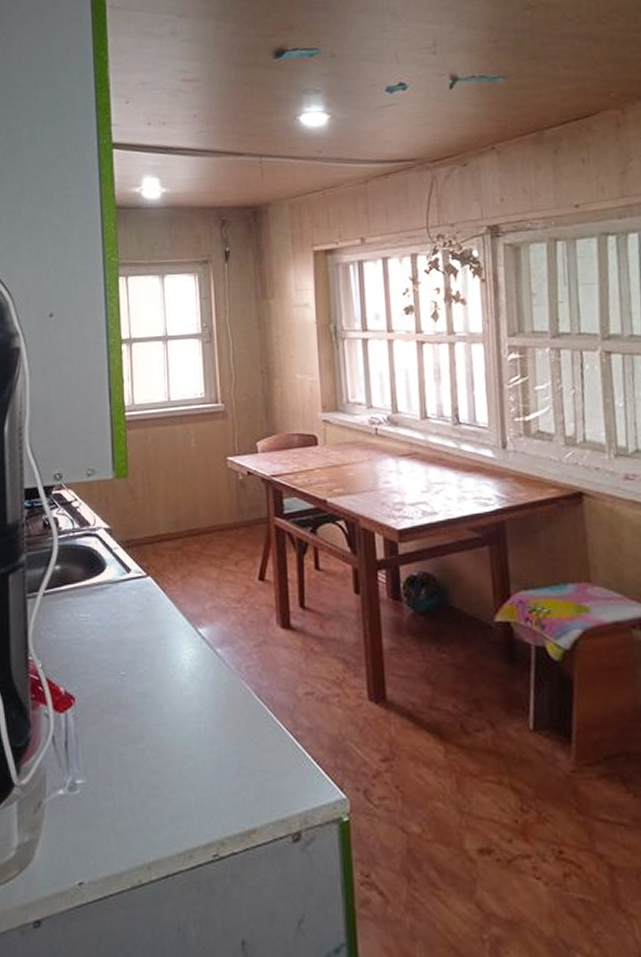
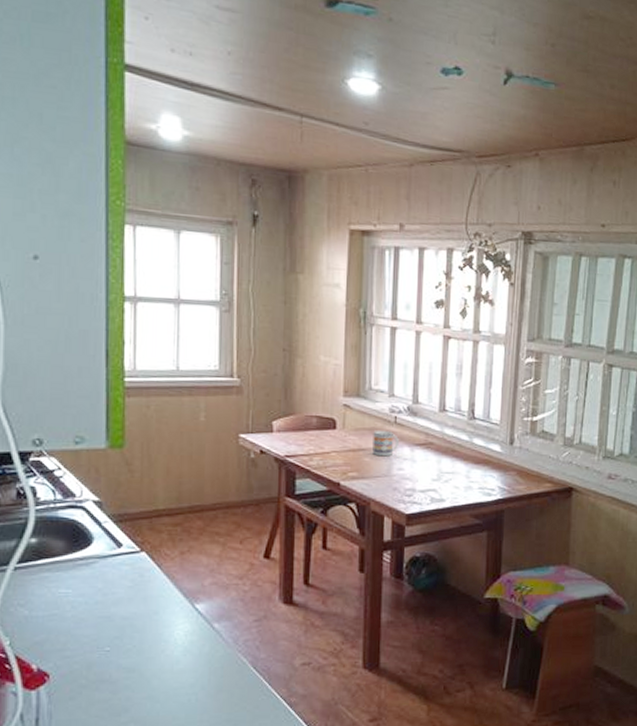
mug: none [355,444,382,470] -> present [372,431,399,457]

